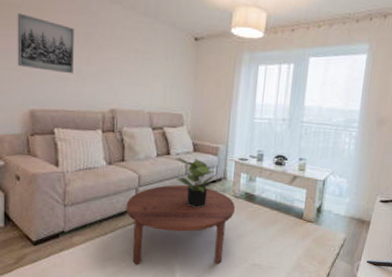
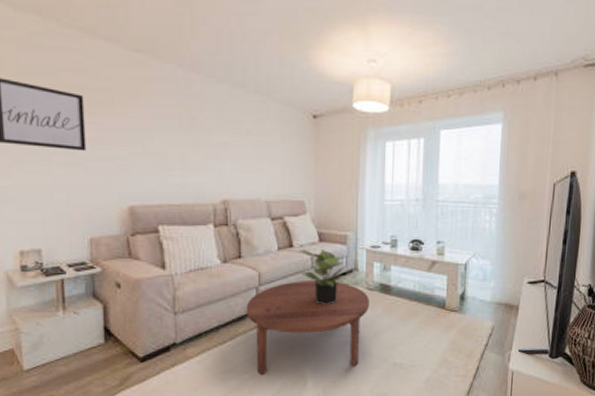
wall art: present [17,12,74,74] -> none [109,97,177,163]

